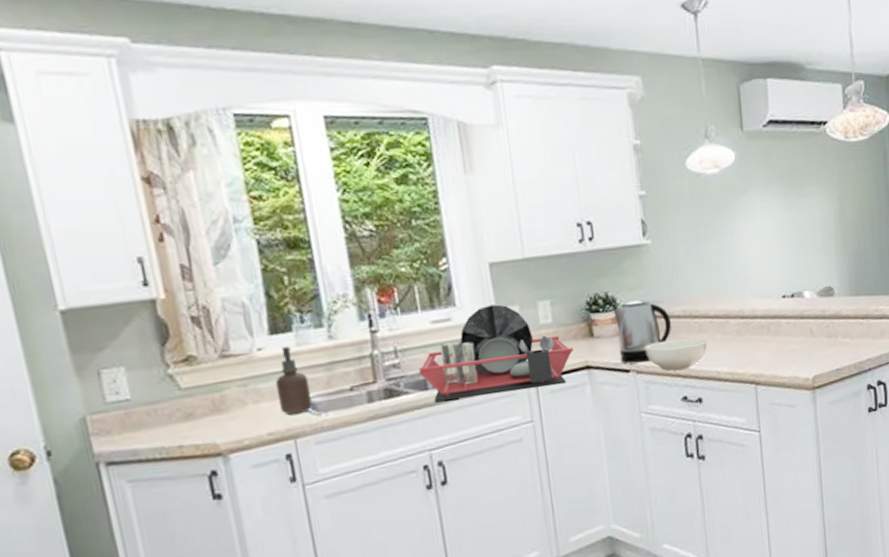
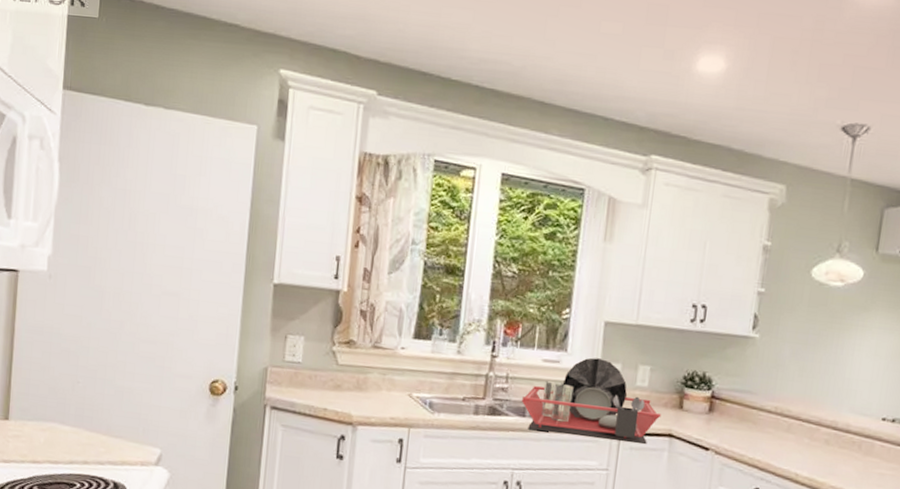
soap dispenser: present [275,347,312,415] -> none [405,351,432,409]
kettle: present [613,300,671,364] -> none [702,385,761,447]
bowl: present [644,338,707,371] -> none [728,429,793,463]

